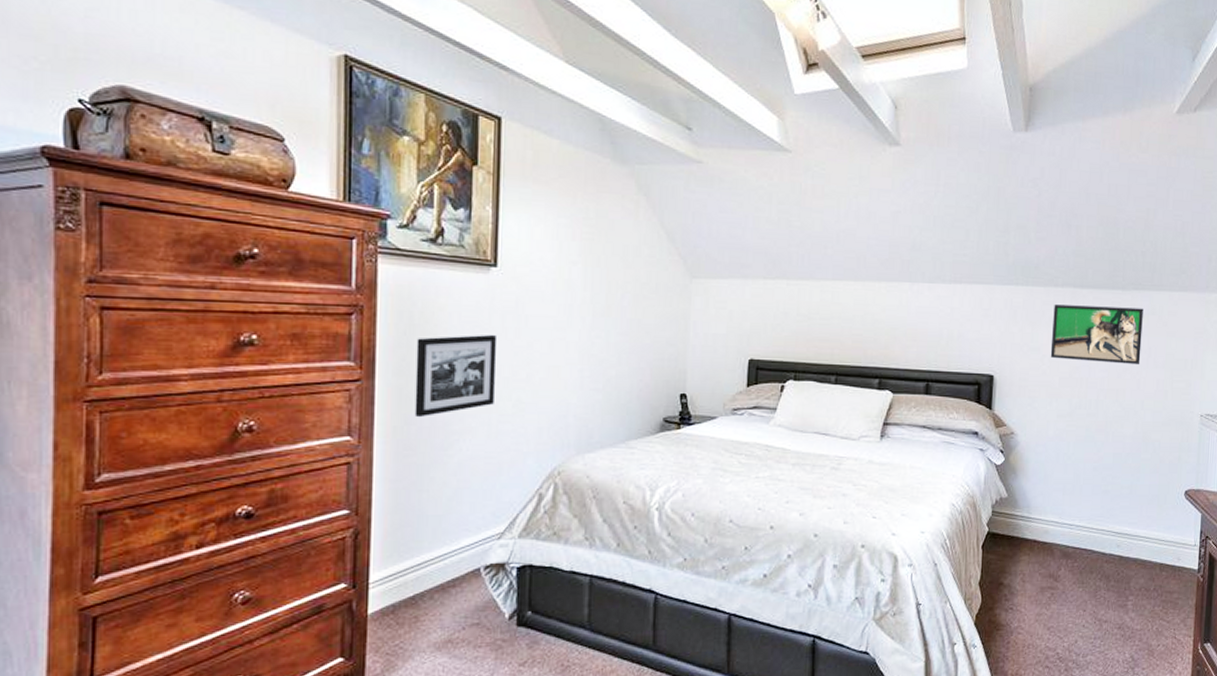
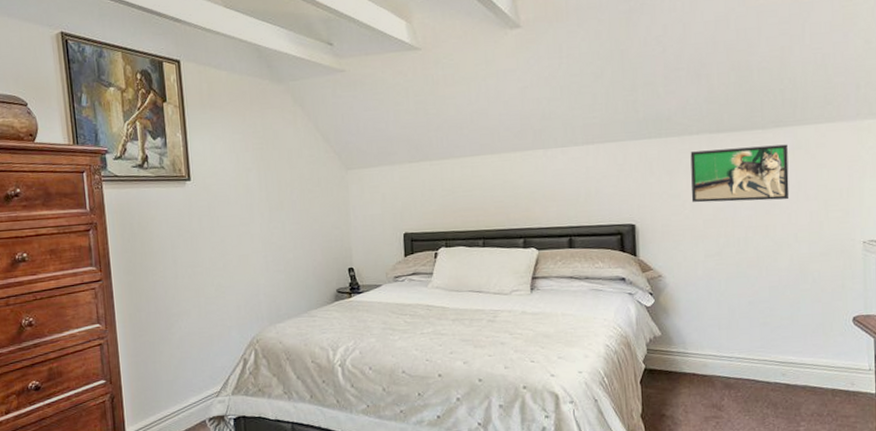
picture frame: present [414,335,496,418] -> none [138,235,201,306]

